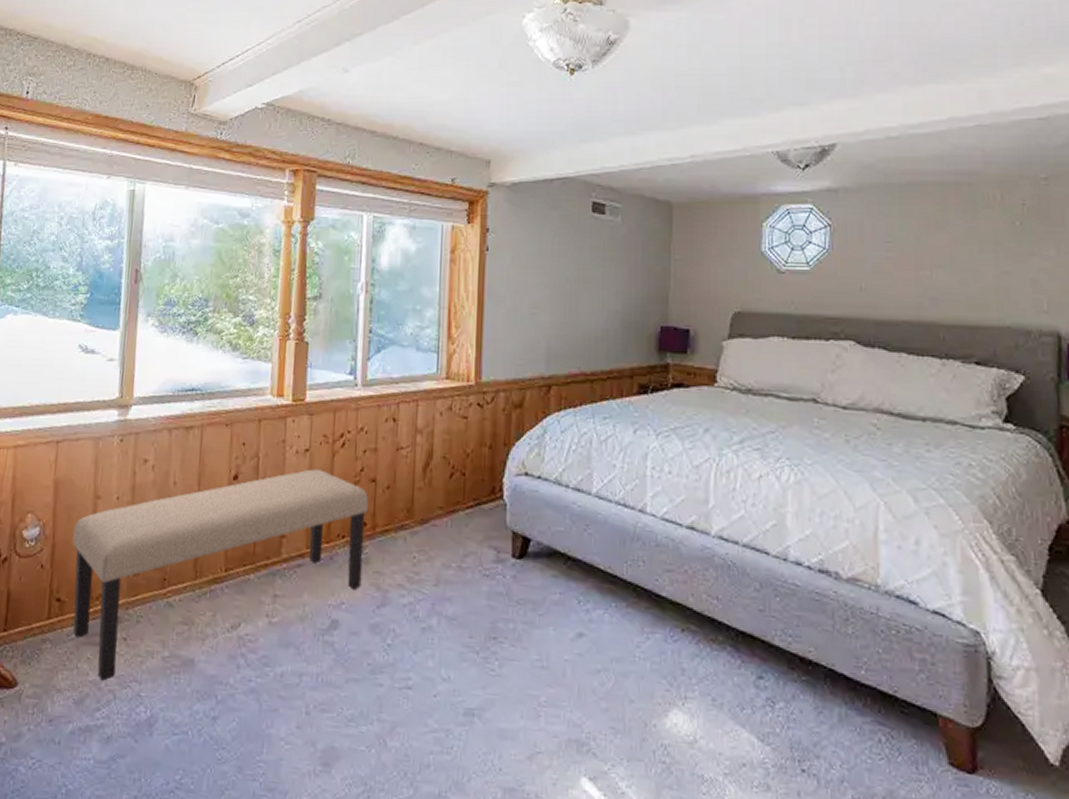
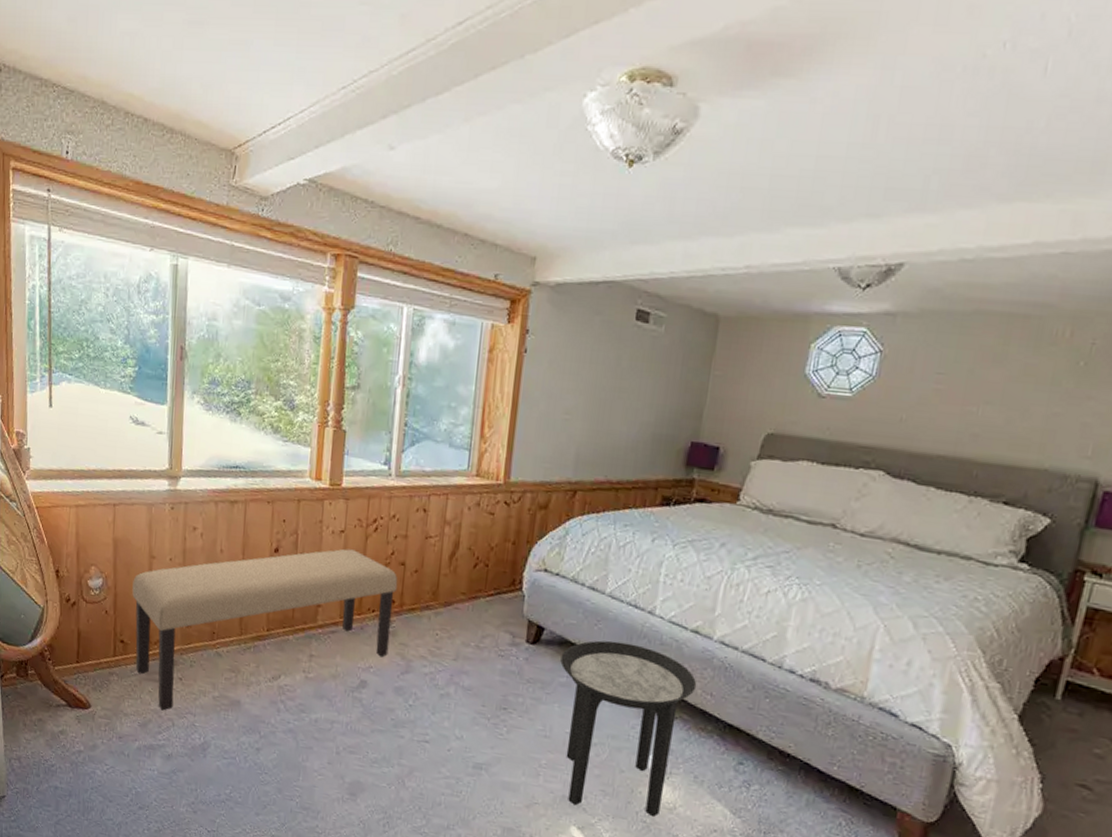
side table: none [551,546,701,756] -> present [560,640,697,818]

